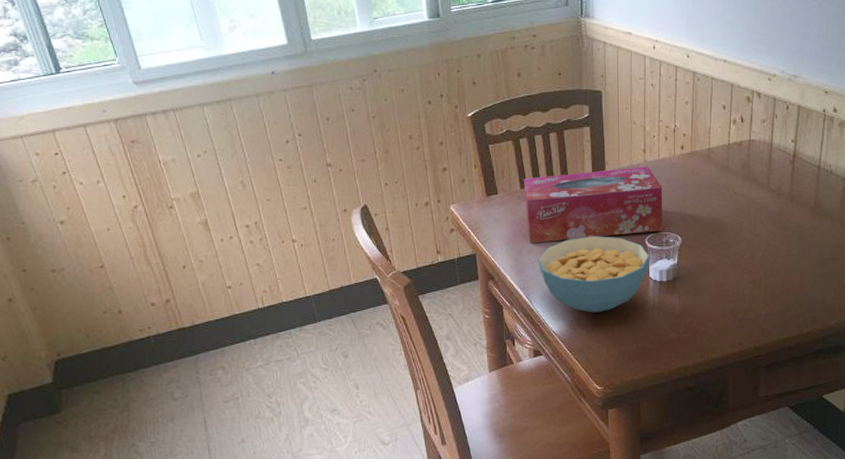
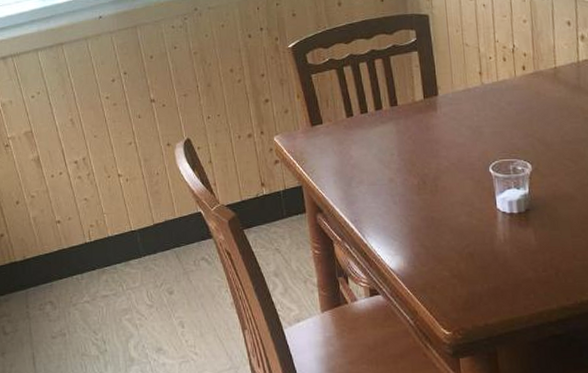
tissue box: present [523,166,663,243] -> none [349,89,508,174]
cereal bowl: present [537,236,650,313] -> none [368,164,497,248]

